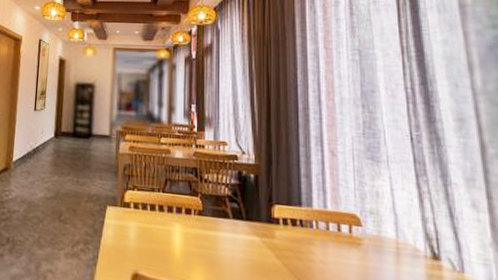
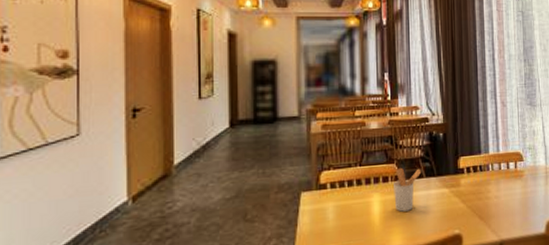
utensil holder: none [196,202,228,251] -> present [394,167,422,212]

